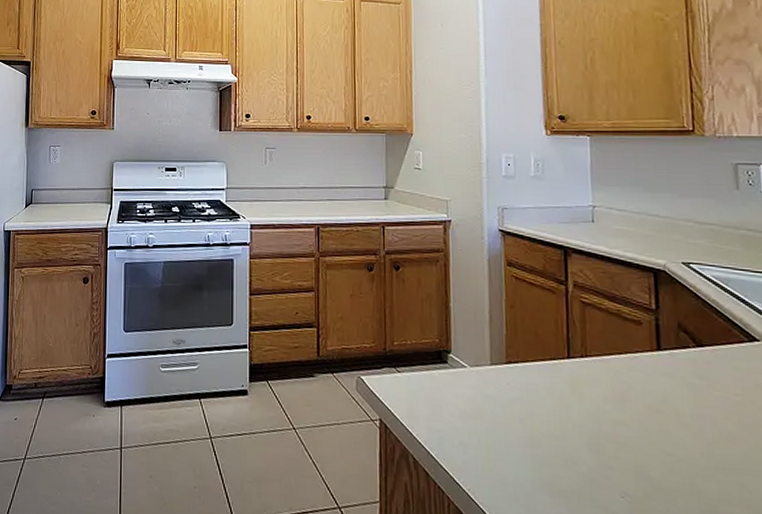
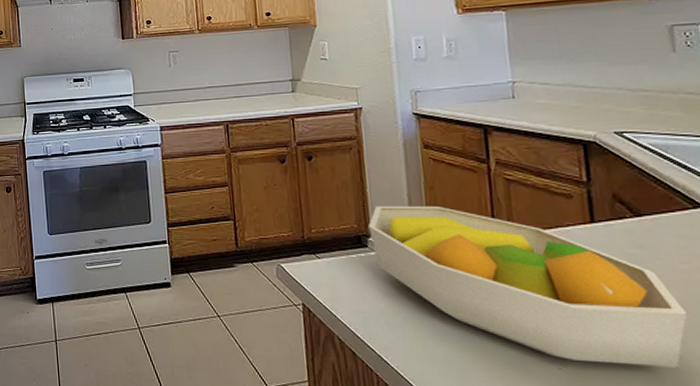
fruit bowl: none [450,321,741,500] -> present [368,205,688,368]

